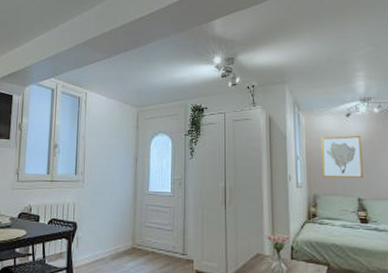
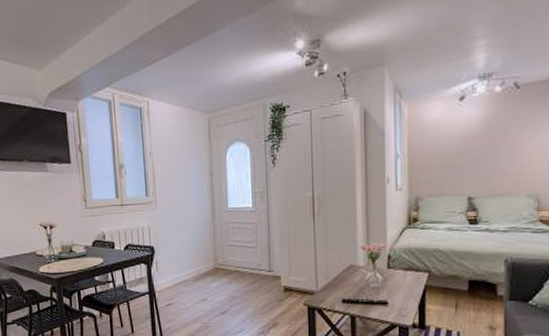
wall art: present [321,135,363,178] -> none [427,122,476,176]

